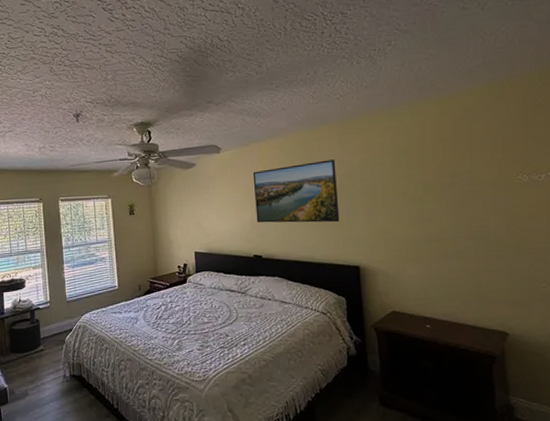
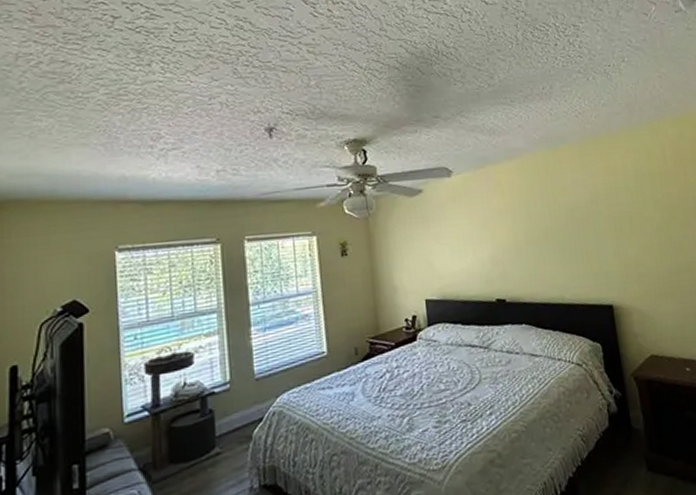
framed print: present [252,159,340,223] -> none [490,183,588,260]

